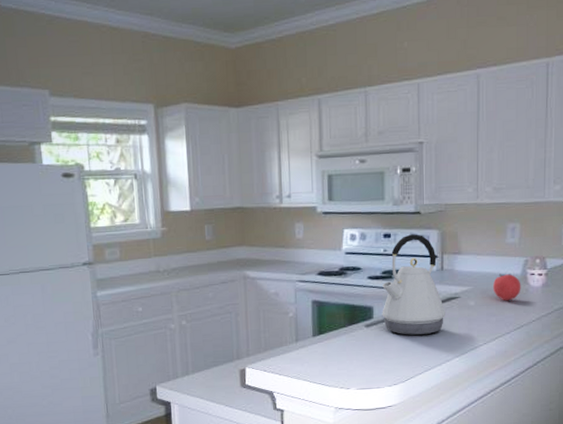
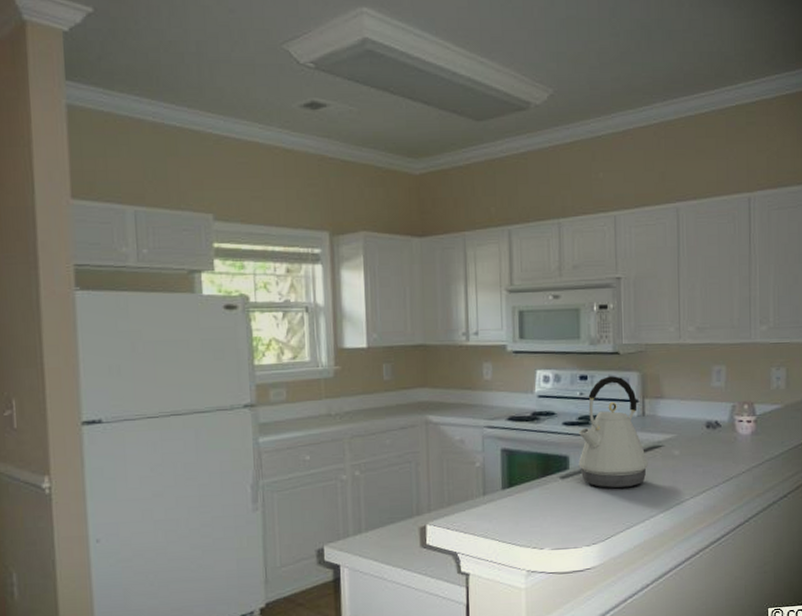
fruit: present [493,273,521,301] -> none [699,420,729,451]

